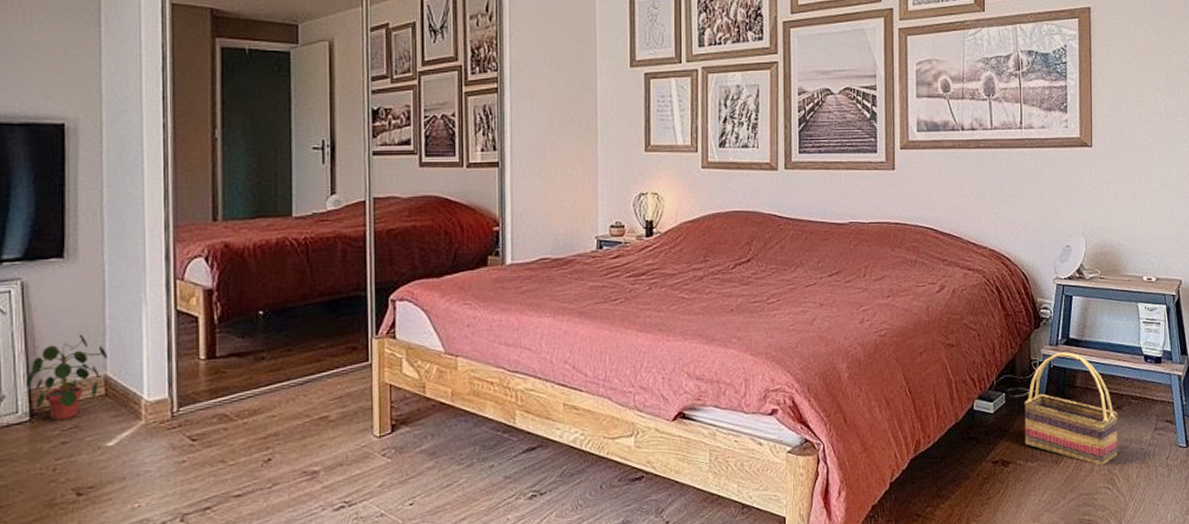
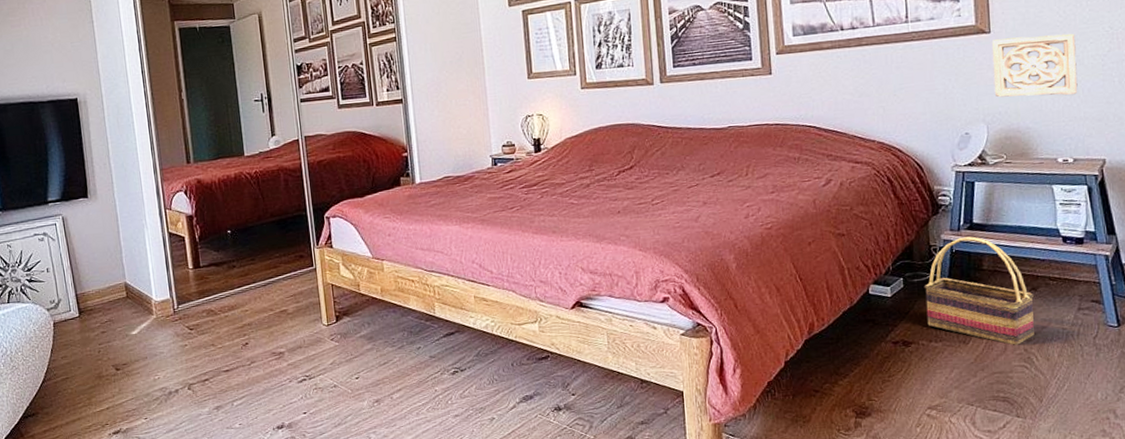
potted plant: present [25,333,109,421] -> none [73,253,126,316]
wall ornament: none [1092,153,1162,215] -> present [991,33,1078,97]

